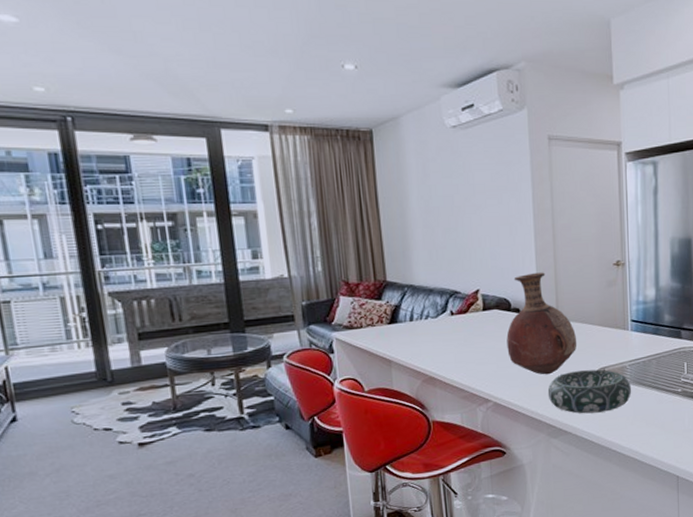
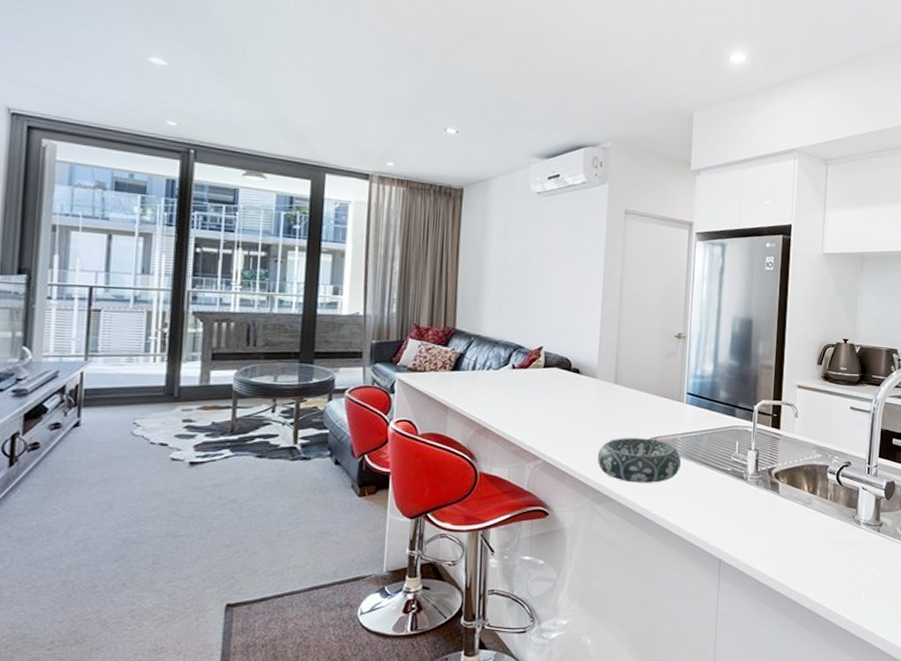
vase: present [506,272,577,375] -> none [562,336,632,439]

